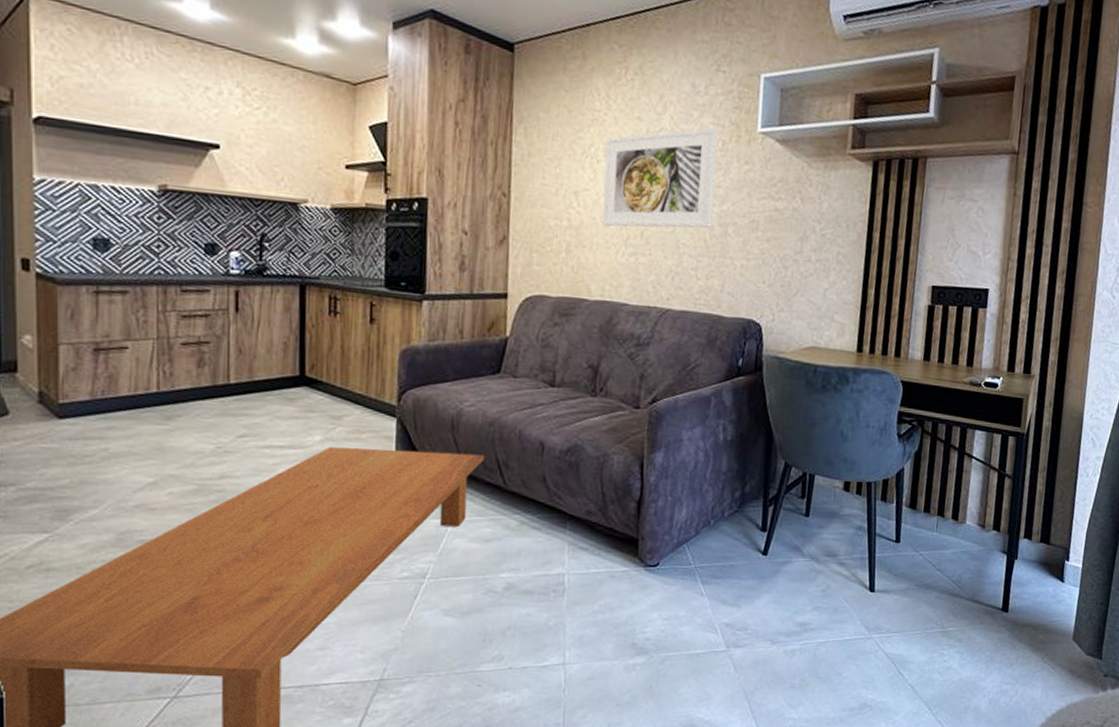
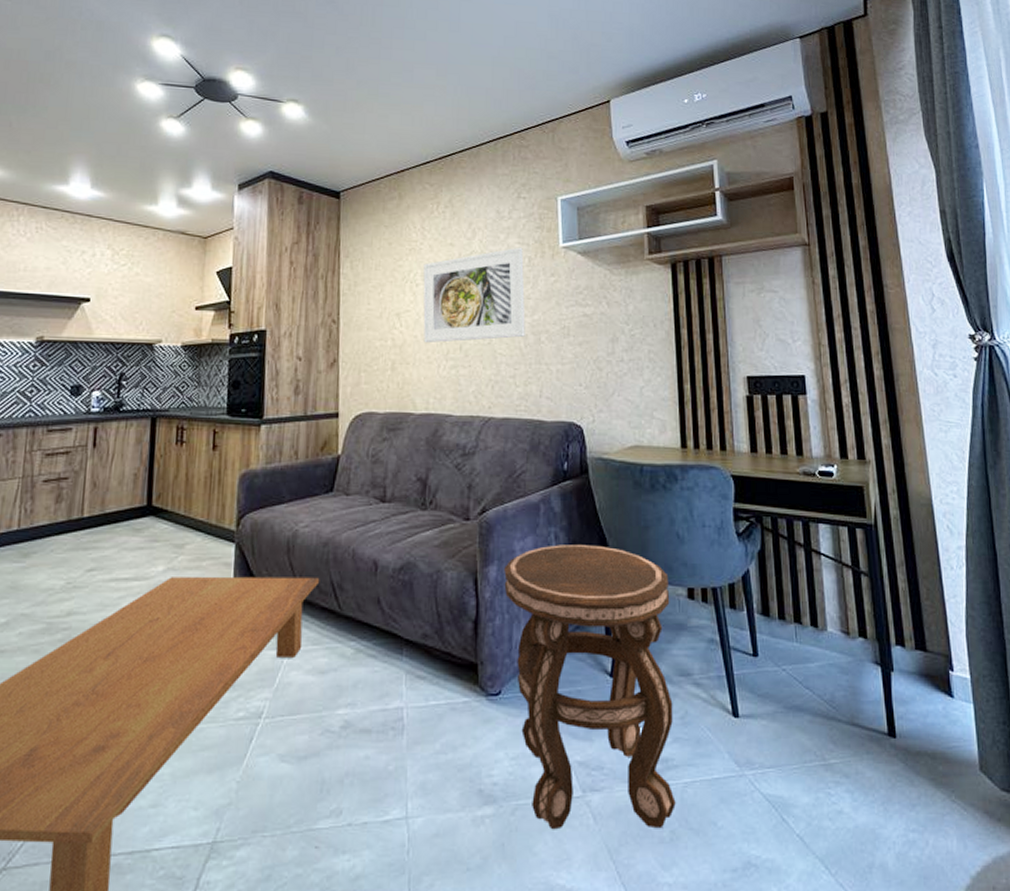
side table: none [669,436,828,677] -> present [504,545,676,830]

